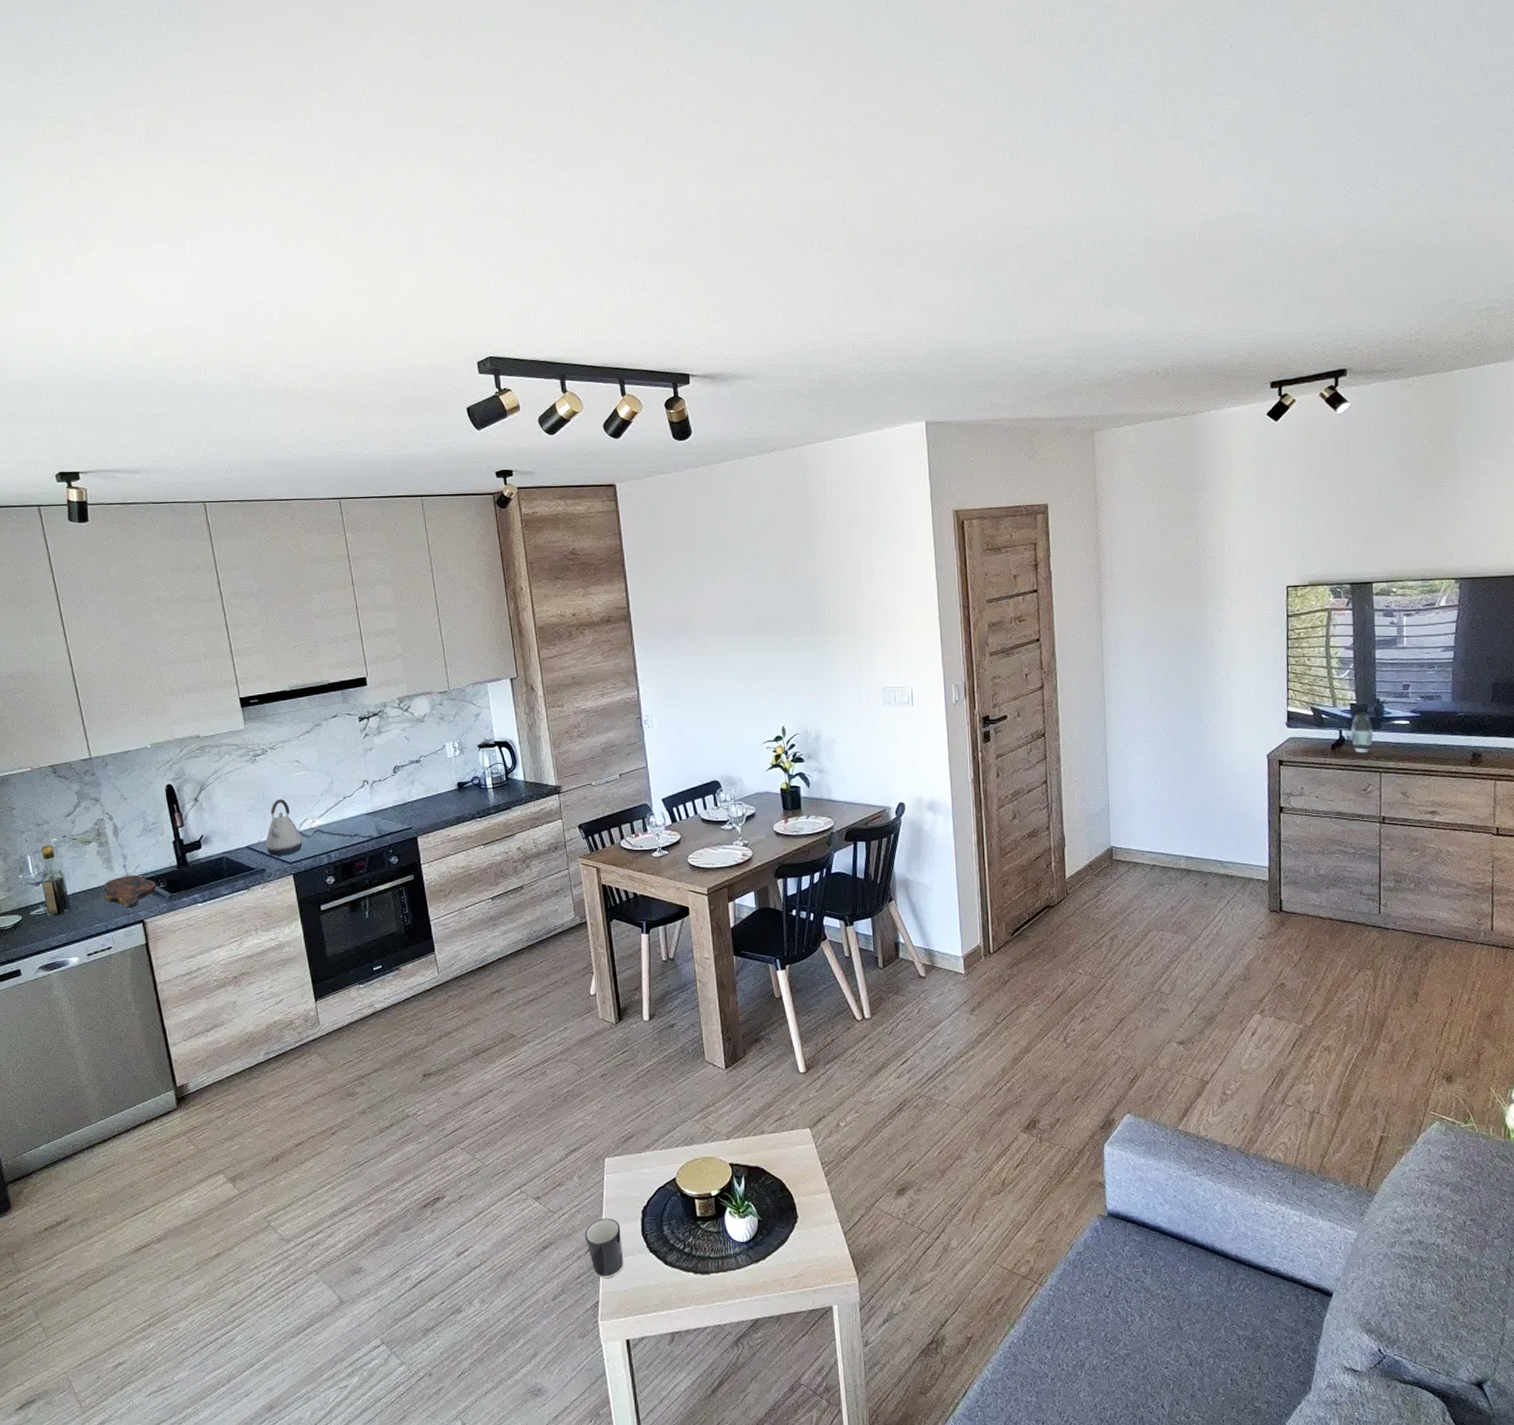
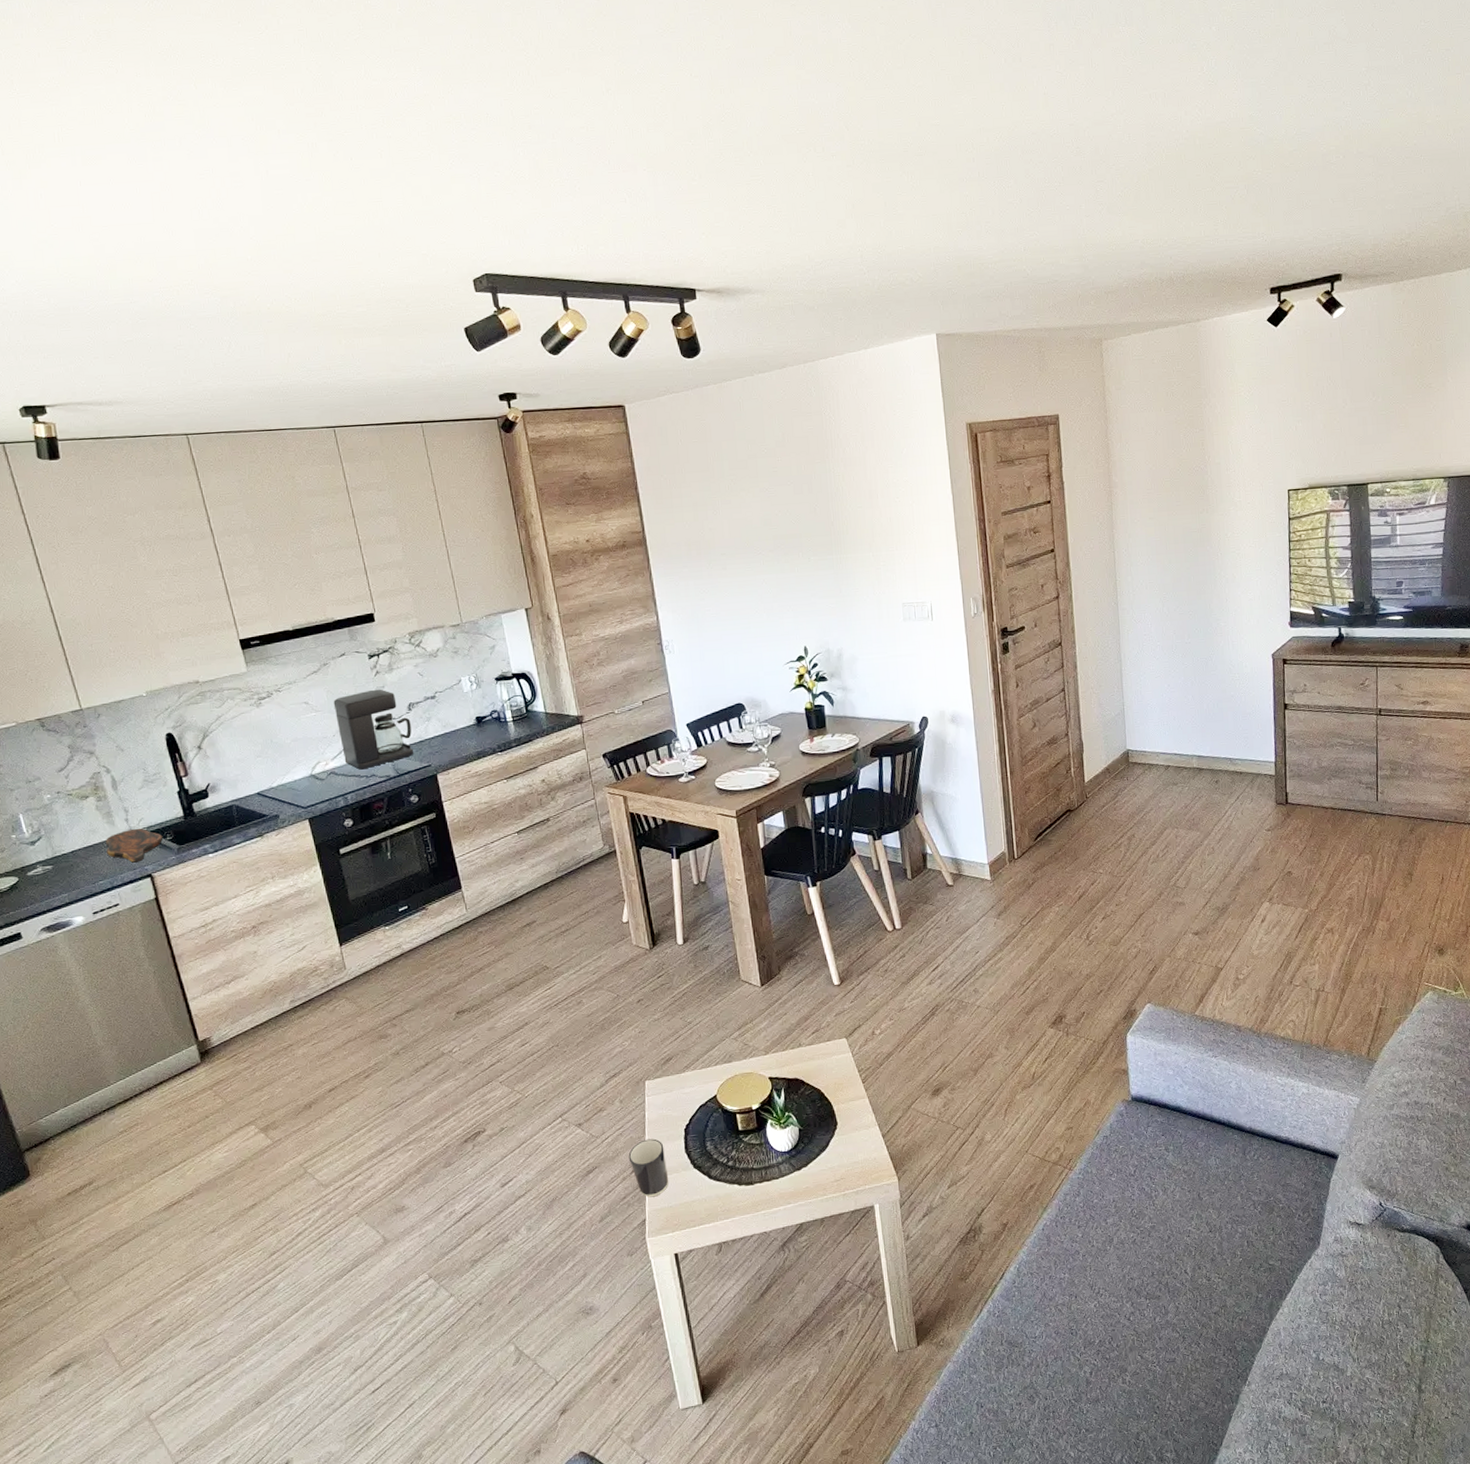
bottle: present [41,845,71,916] -> none [34,802,72,876]
kettle: present [265,799,303,856] -> none [277,742,317,801]
coffee maker: none [323,751,397,829] -> present [333,689,414,770]
vase: present [1351,711,1374,753] -> none [1349,609,1370,649]

